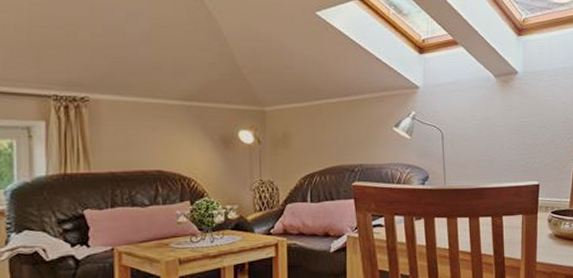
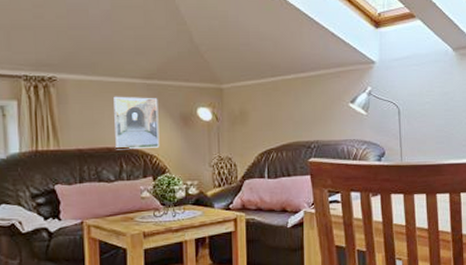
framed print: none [149,117,199,173] -> present [112,96,160,150]

